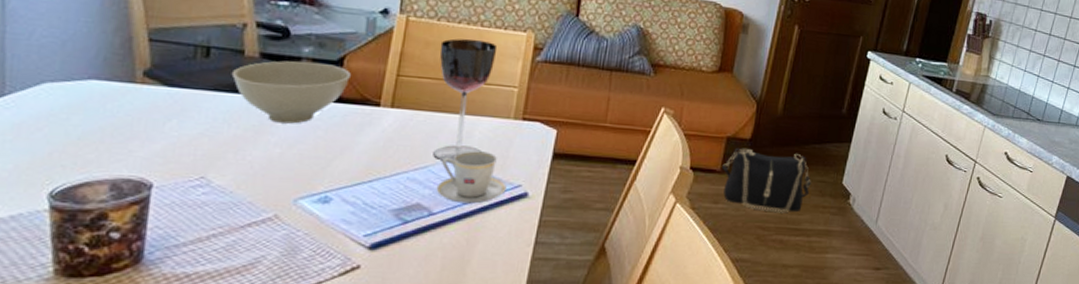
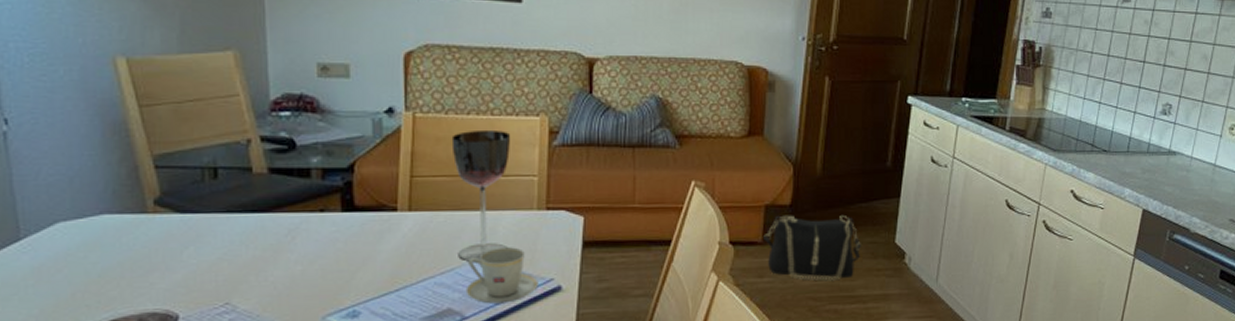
bowl: present [231,60,352,124] -> none [242,171,365,239]

